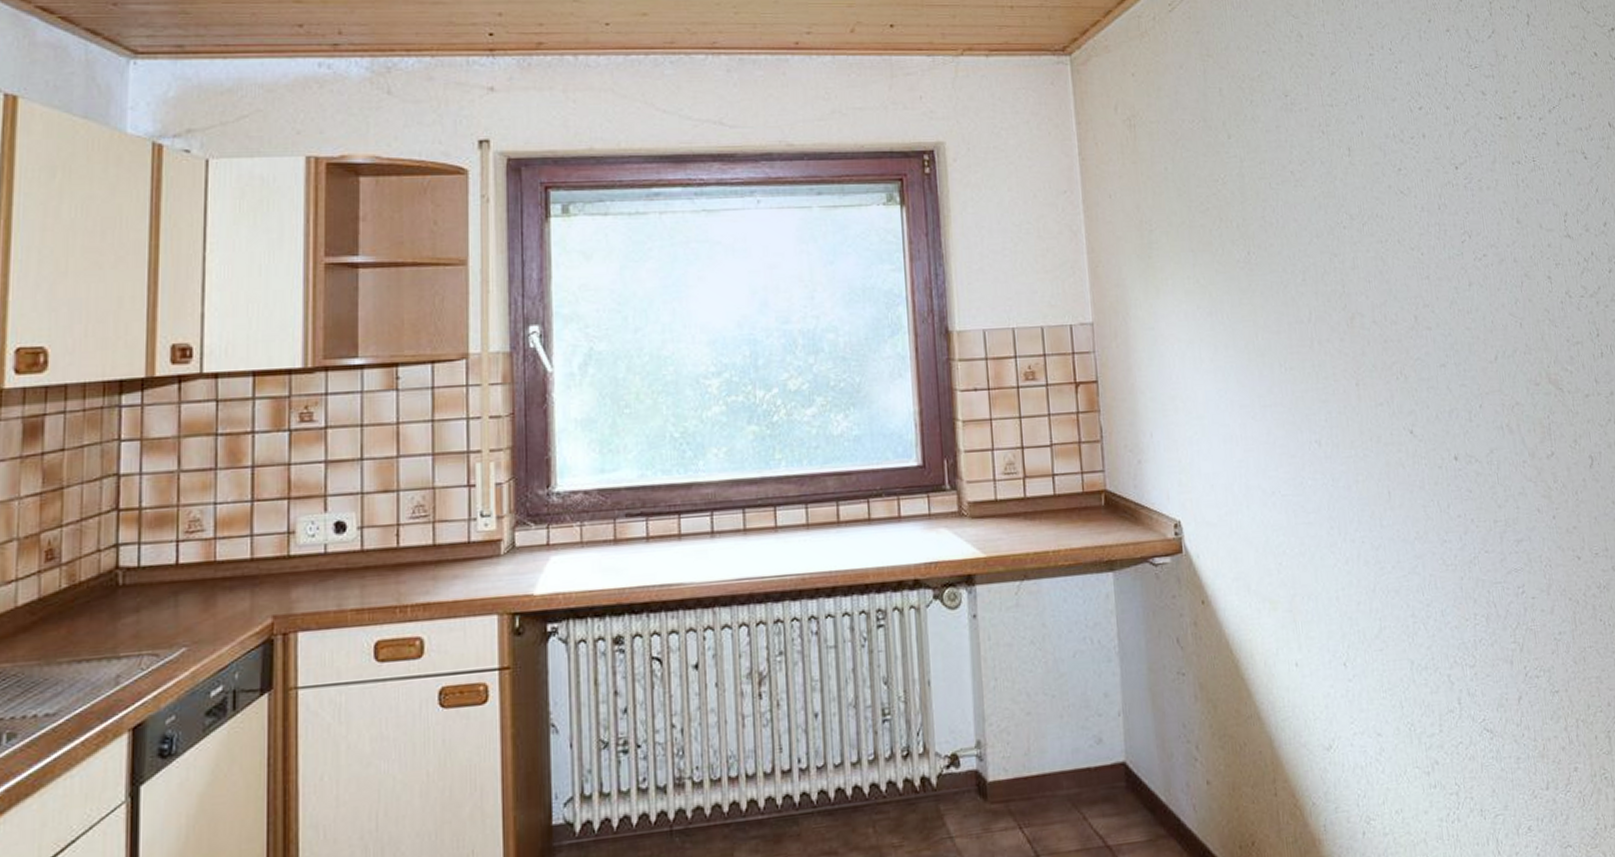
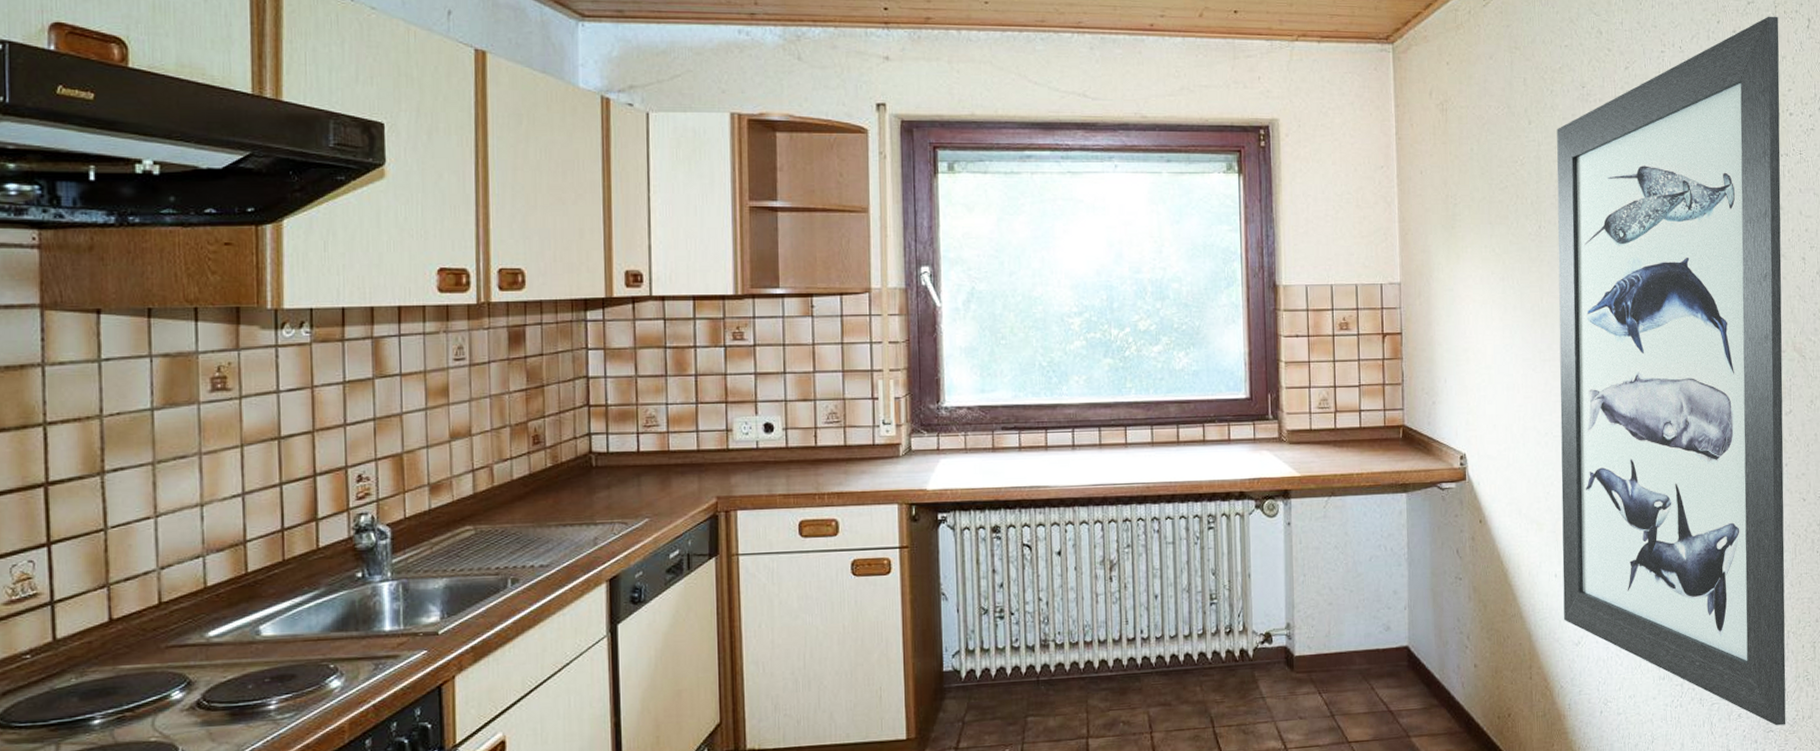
wall art: none [1260,13,1586,839] -> present [1557,16,1786,726]

